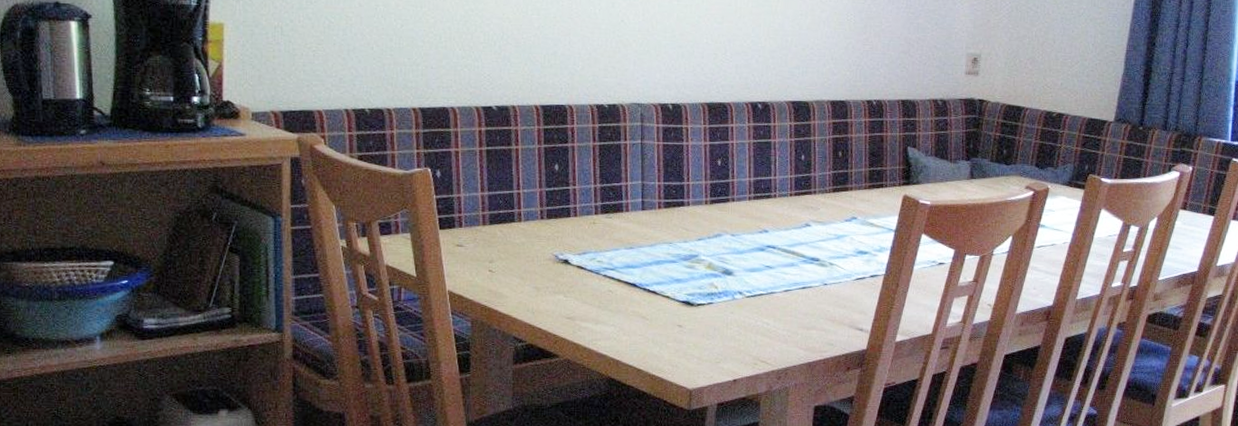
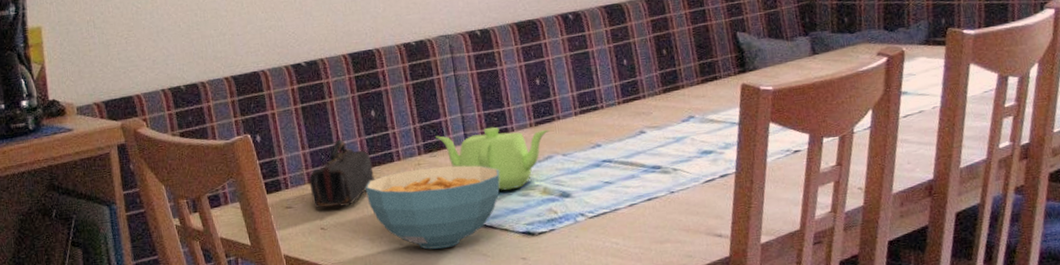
pencil case: none [483,187,549,252] -> present [308,139,375,209]
cereal bowl: none [539,227,670,306] -> present [365,165,500,250]
teapot: none [614,198,723,261] -> present [436,127,549,191]

